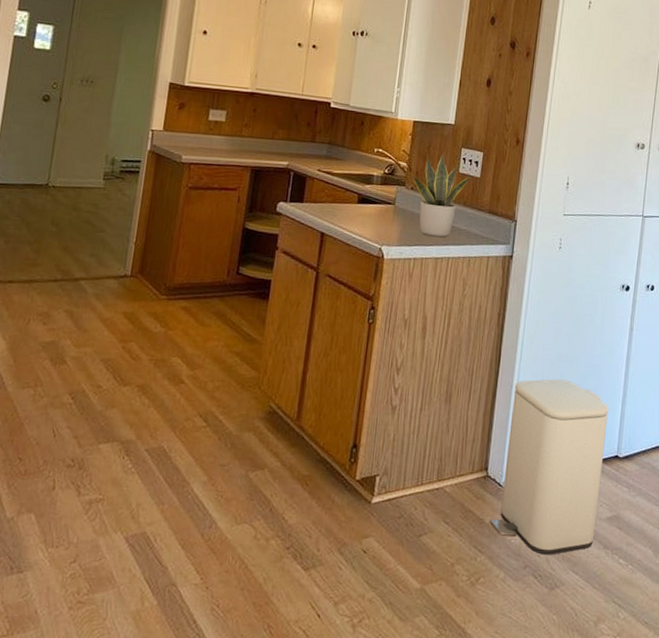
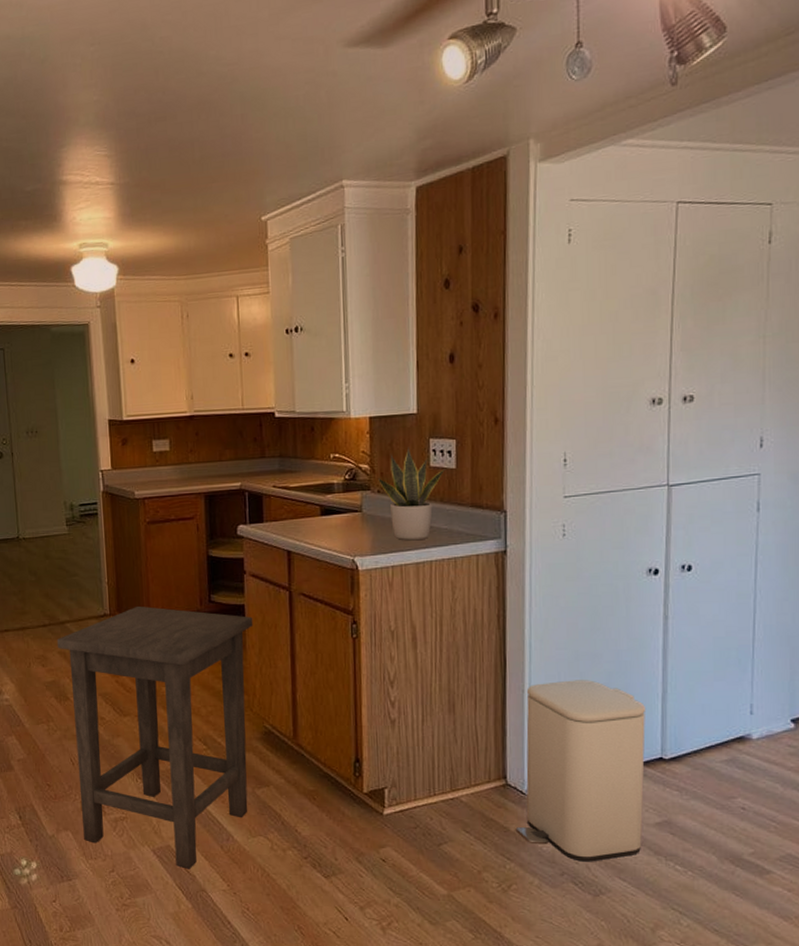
bar stool: none [48,270,277,560] -> present [56,605,253,869]

